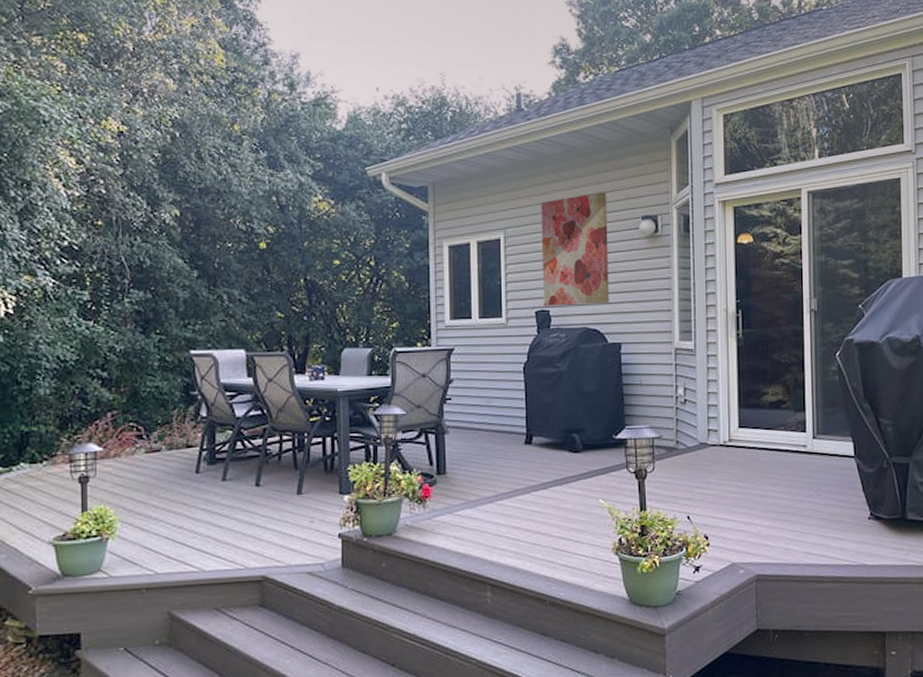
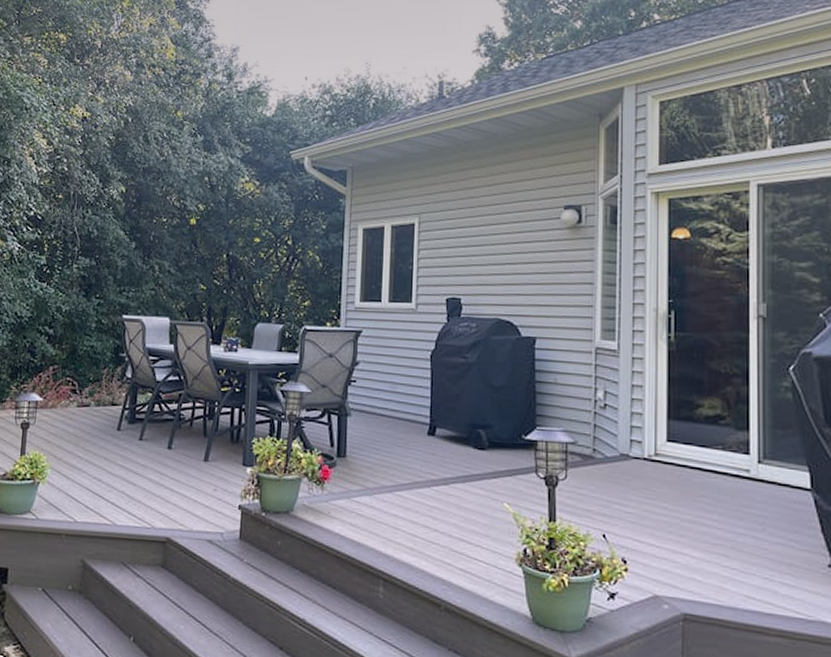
wall art: present [540,192,609,306] -> none [455,180,527,295]

